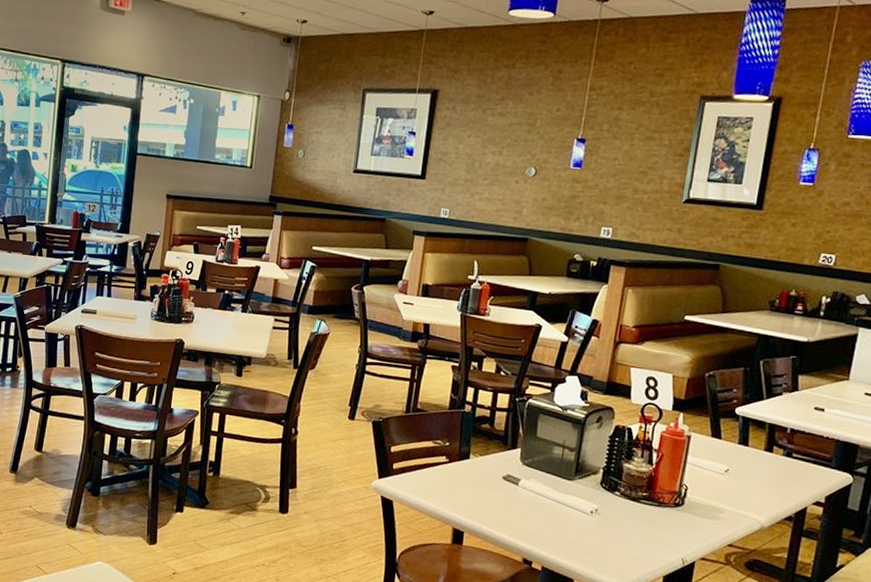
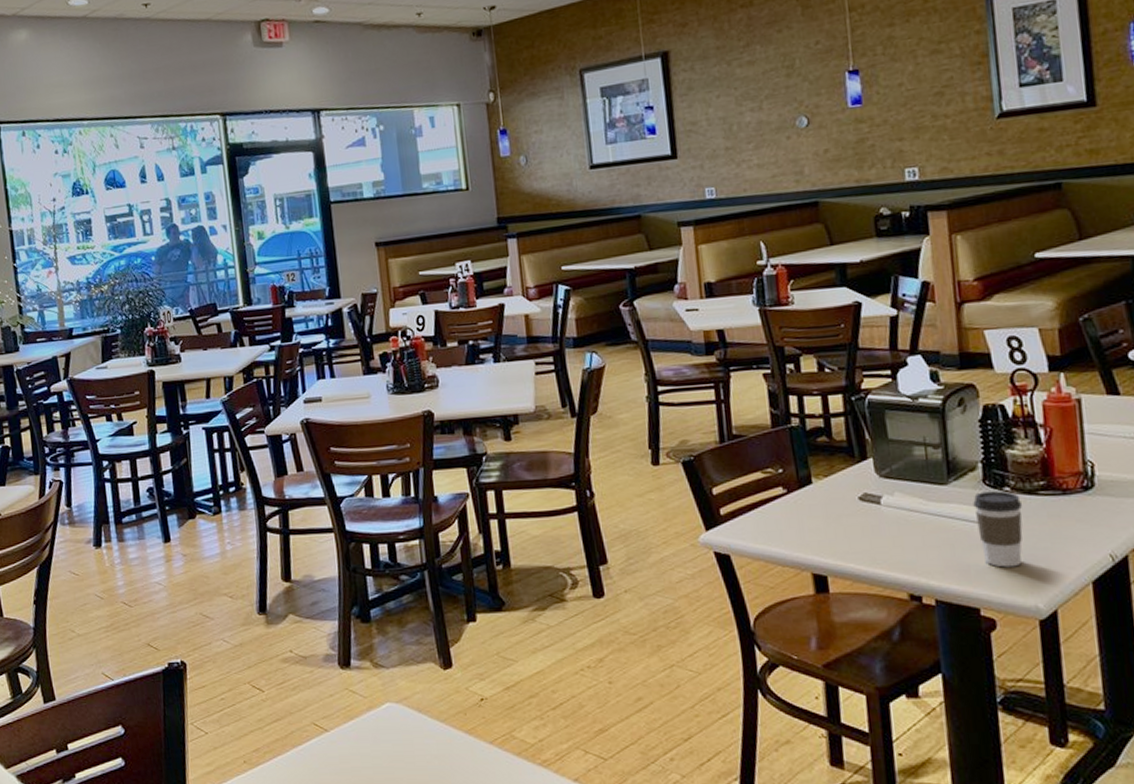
coffee cup: none [587,491,627,554] -> present [973,491,1023,568]

